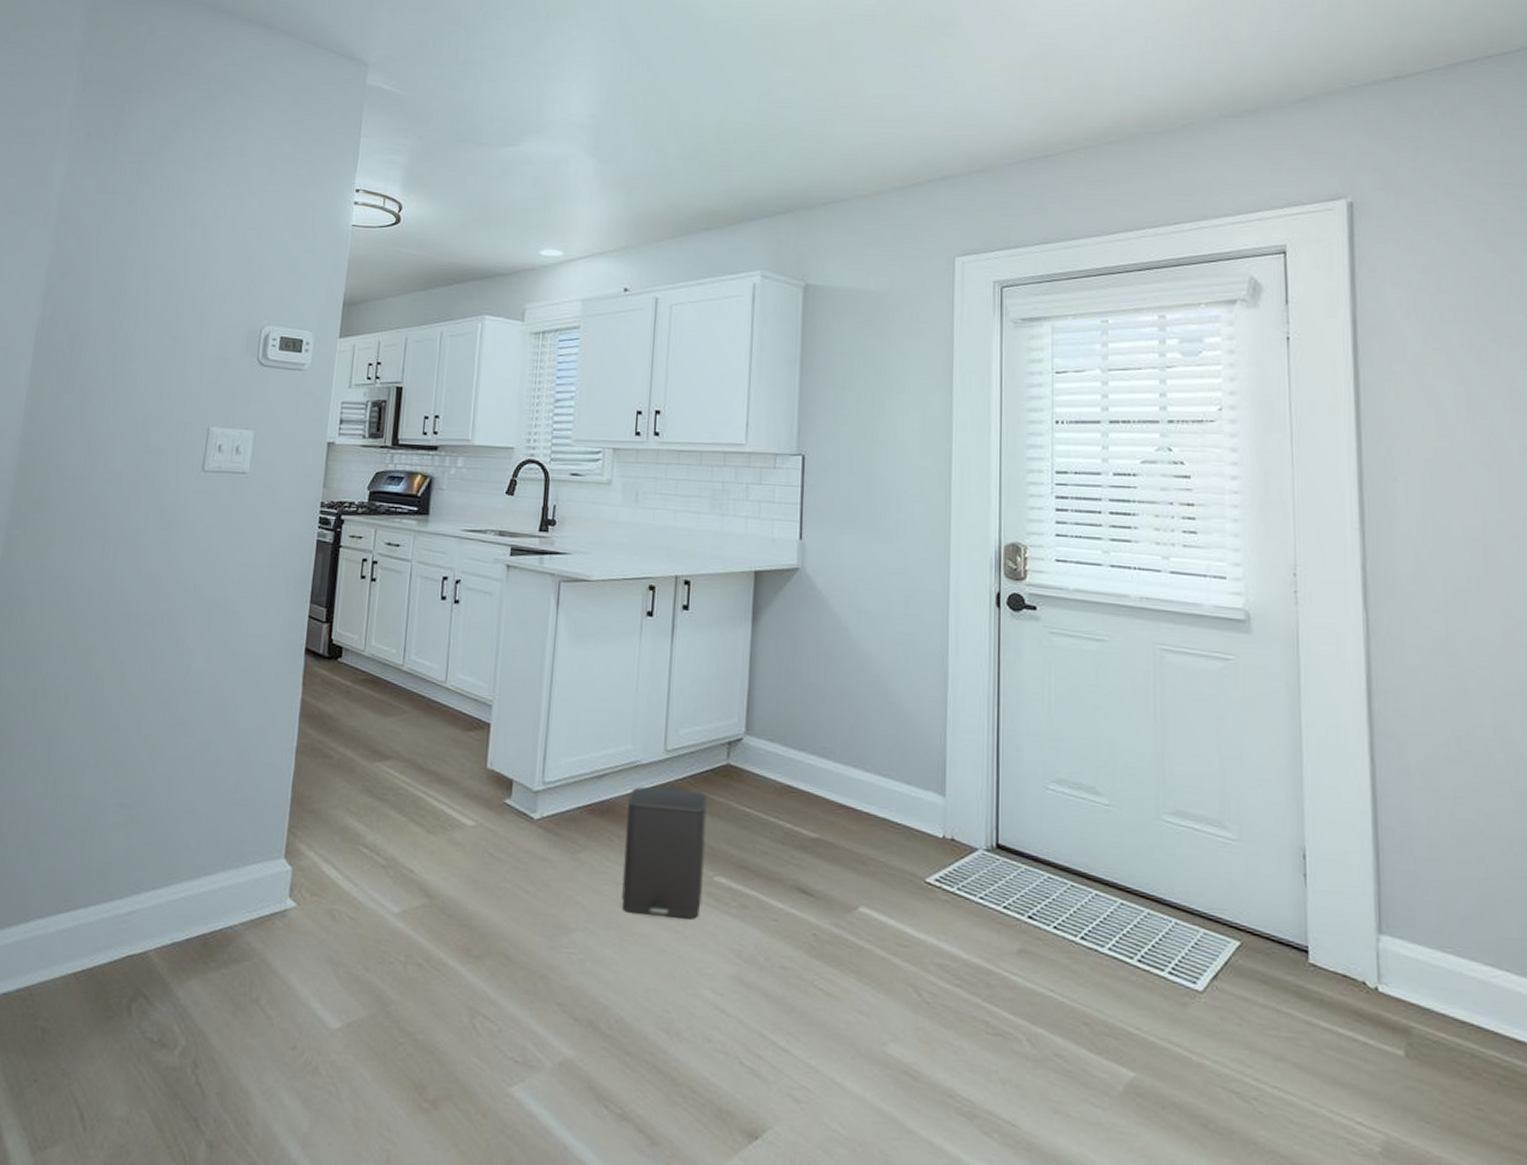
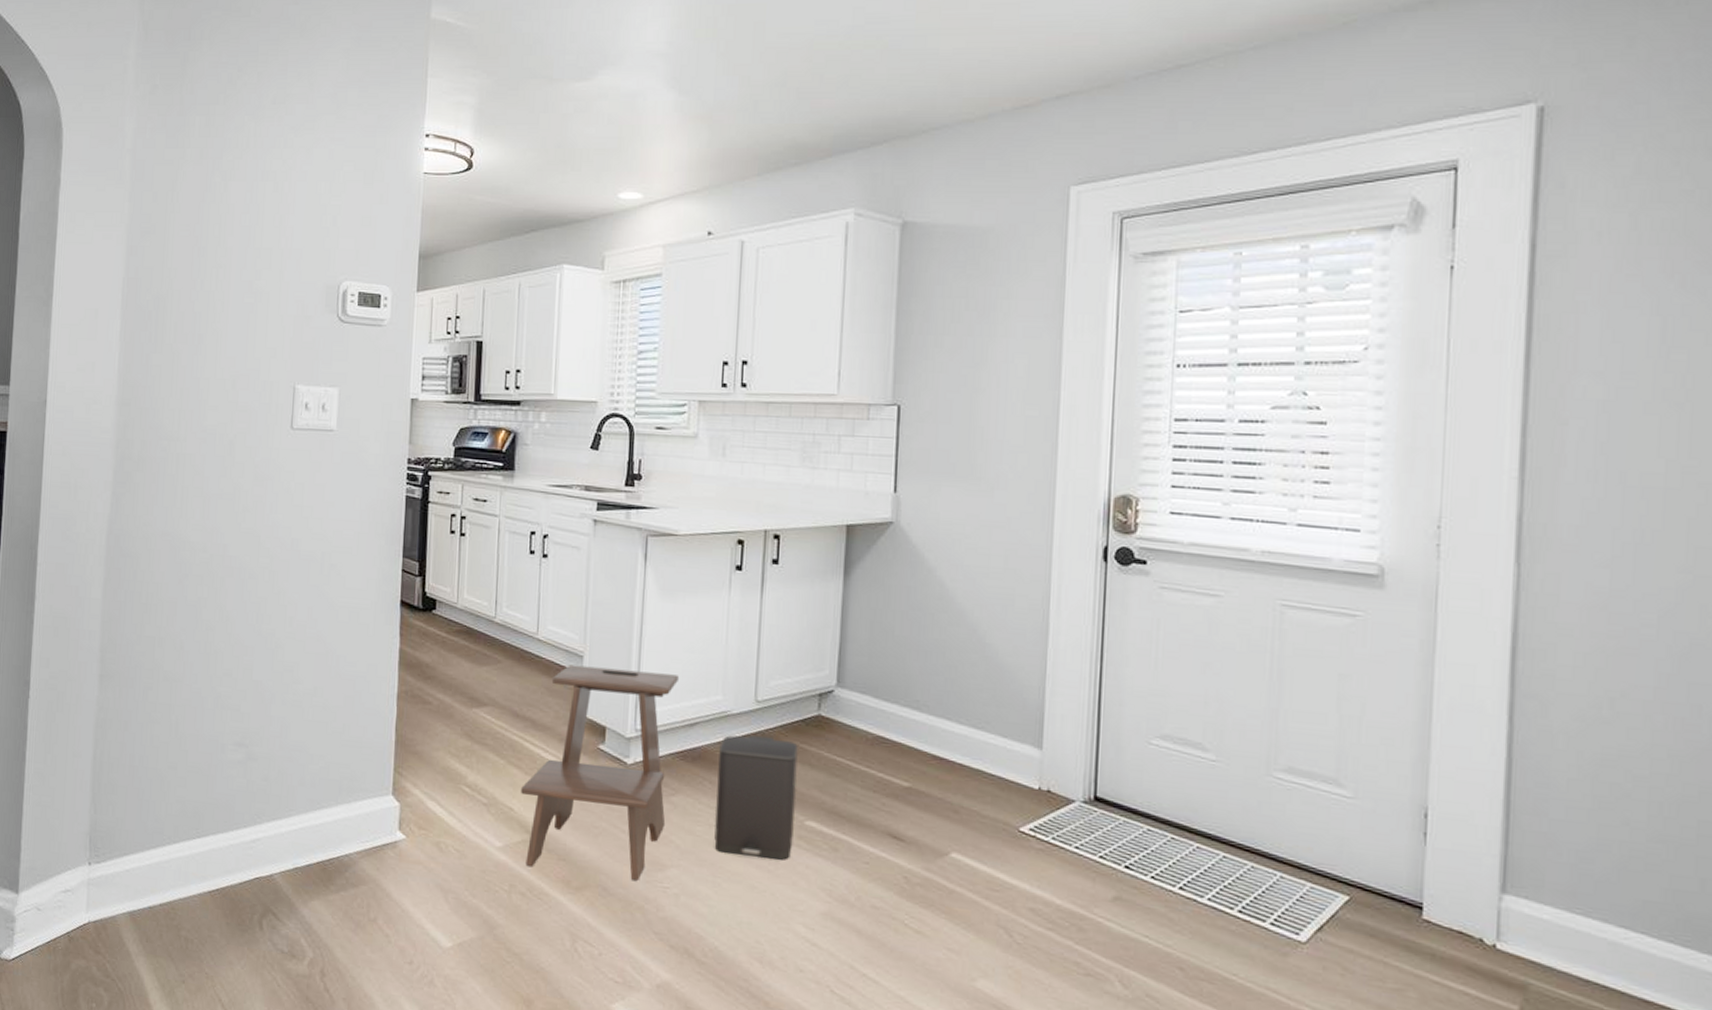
step stool: none [422,714,589,946] -> present [521,664,680,881]

